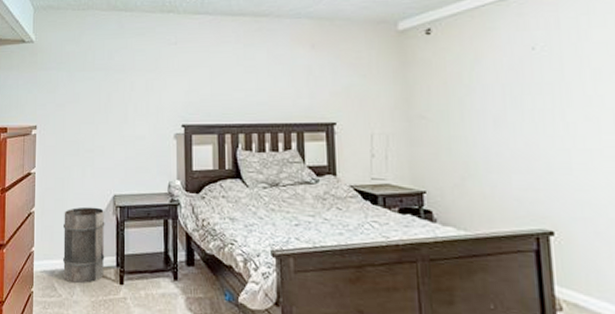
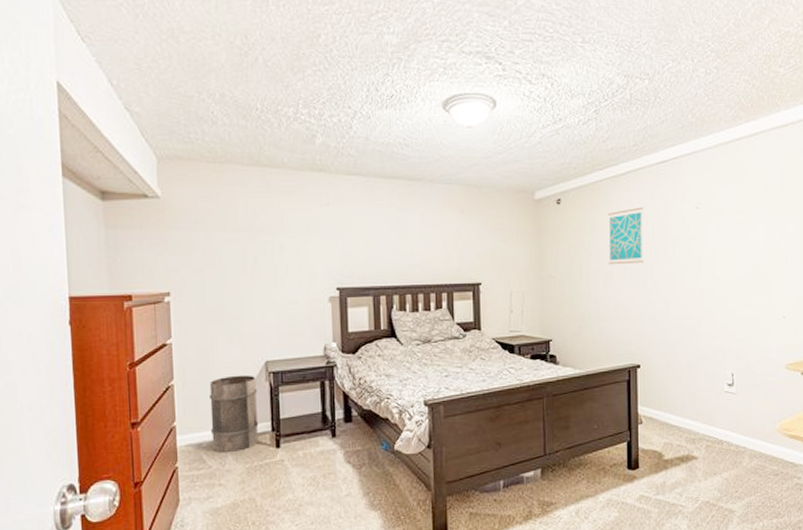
wall art: none [495,34,549,104] -> present [608,207,643,265]

